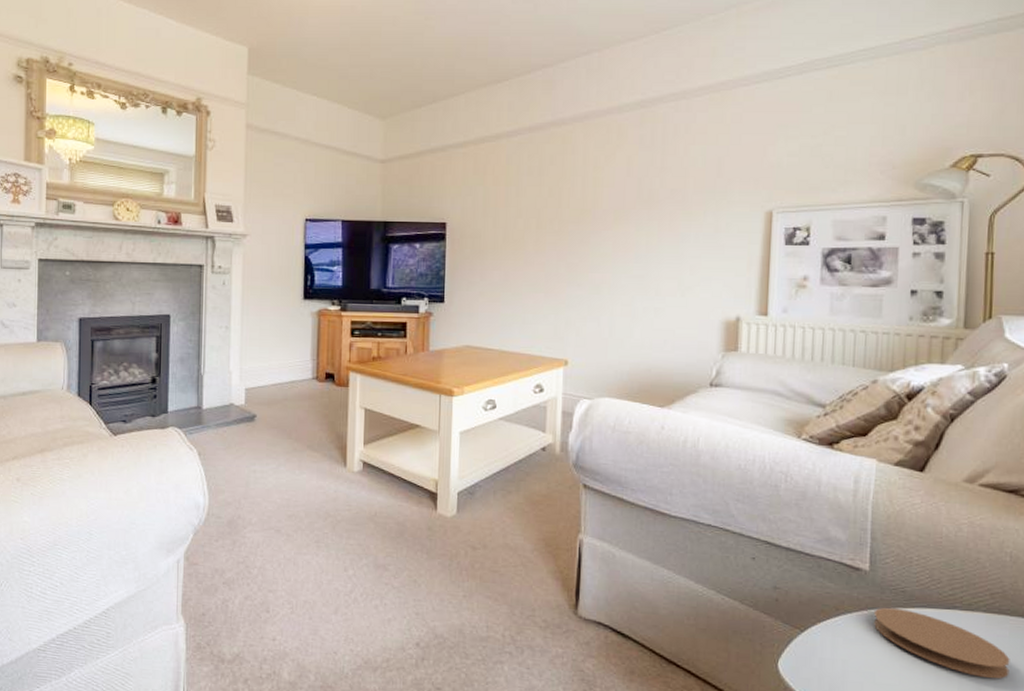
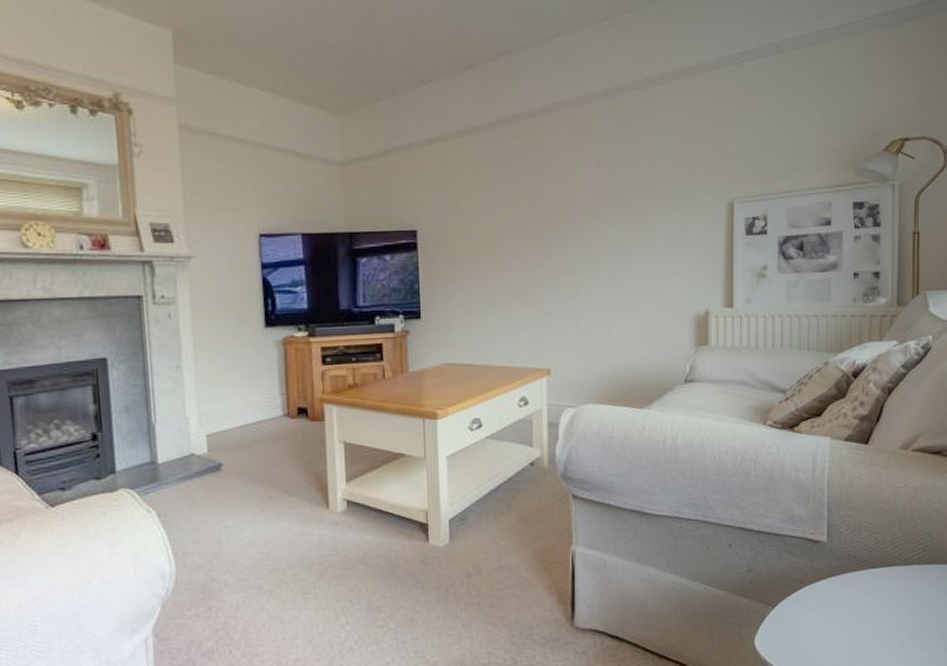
coaster: present [873,607,1010,679] -> none [831,572,938,623]

